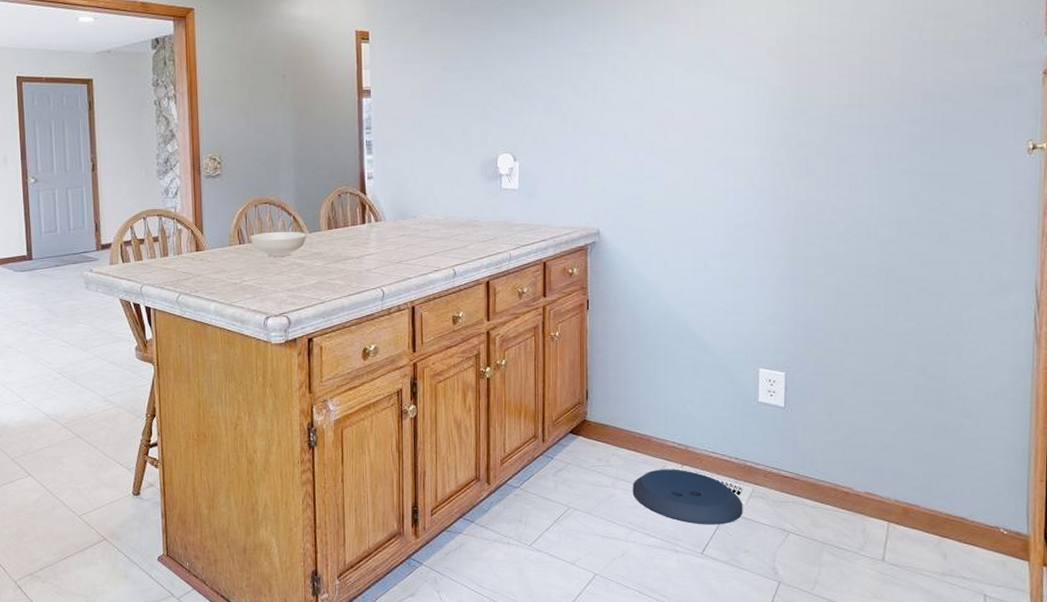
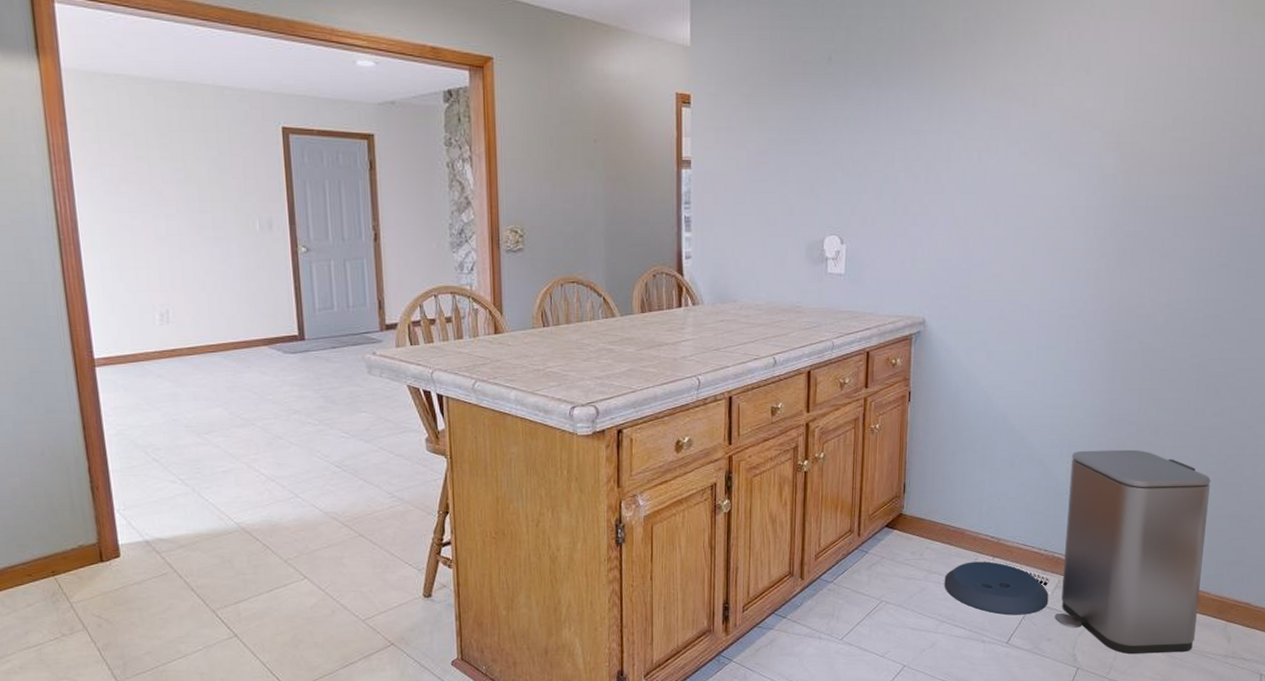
bowl: present [250,231,307,257] -> none [555,313,618,341]
pedal bin: none [750,356,911,568] -> present [1054,449,1212,654]

